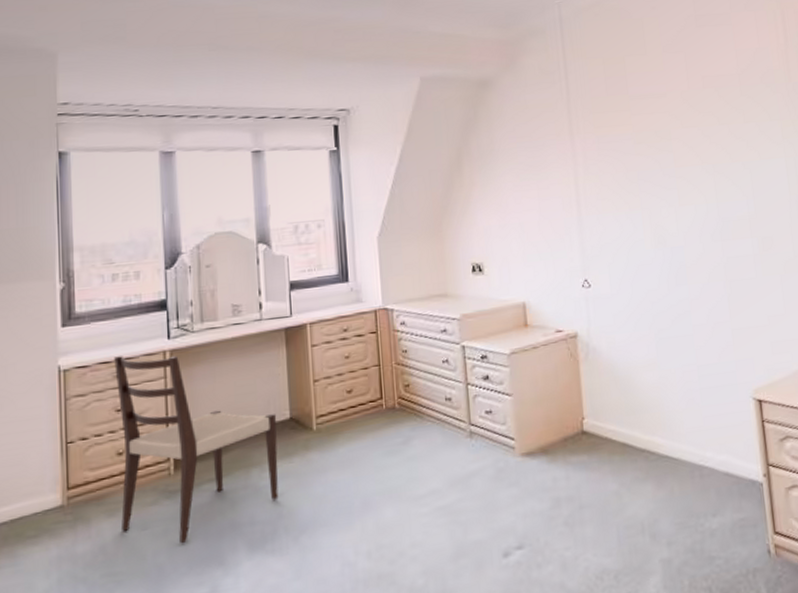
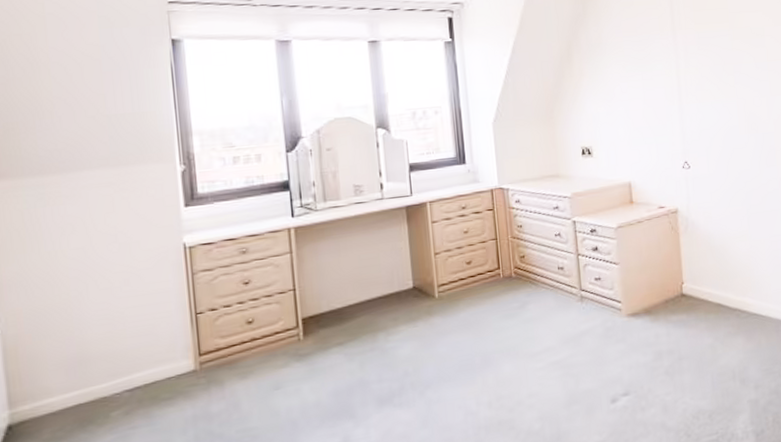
chair: present [114,355,279,544] -> none [239,232,404,401]

